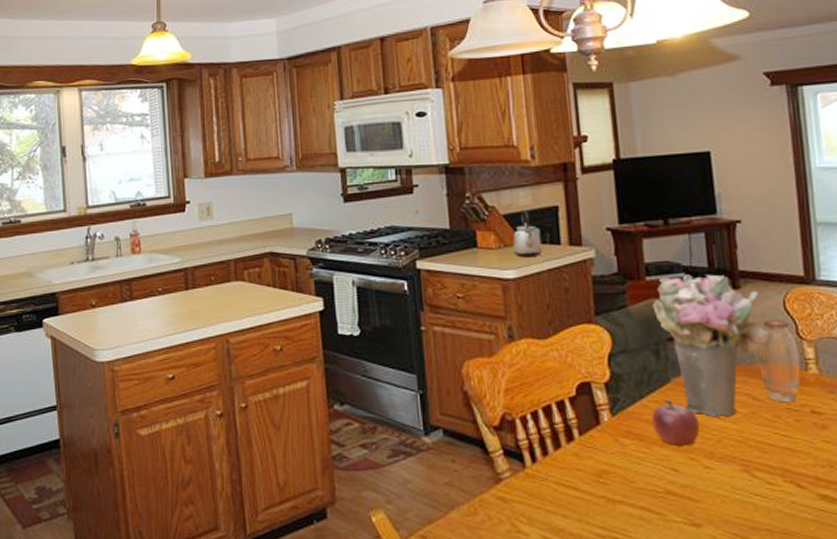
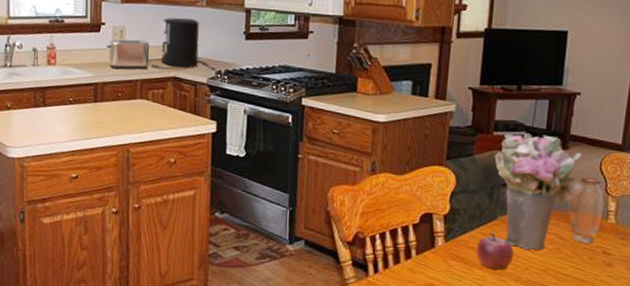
toaster: none [194,215,241,251] -> present [107,39,150,70]
coffee maker: none [240,185,315,245] -> present [148,18,216,70]
kettle: present [512,210,543,258] -> none [387,64,412,106]

